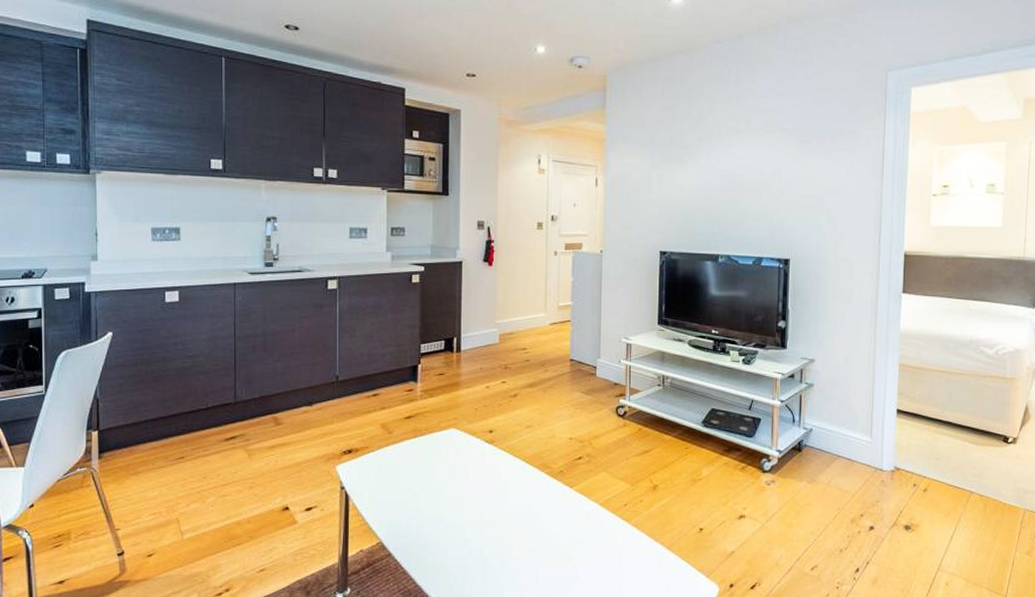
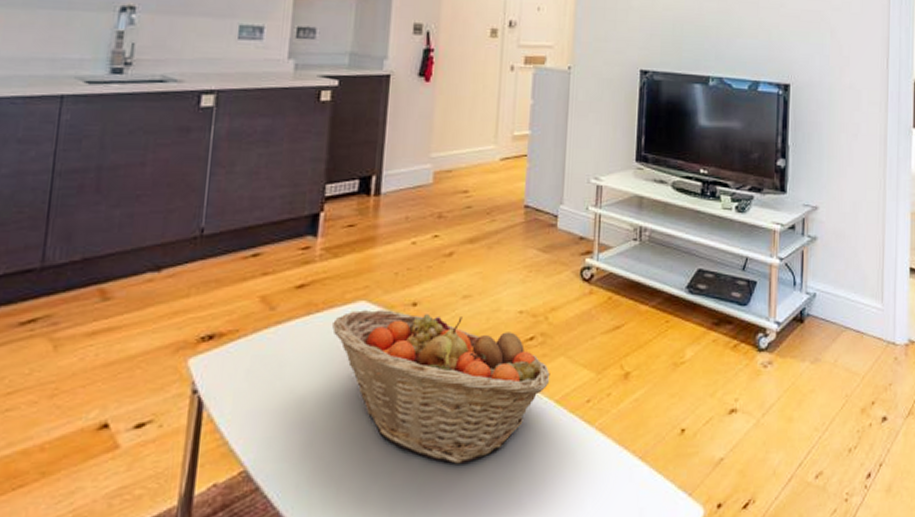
fruit basket: none [432,435,595,545] -> present [331,310,551,464]

